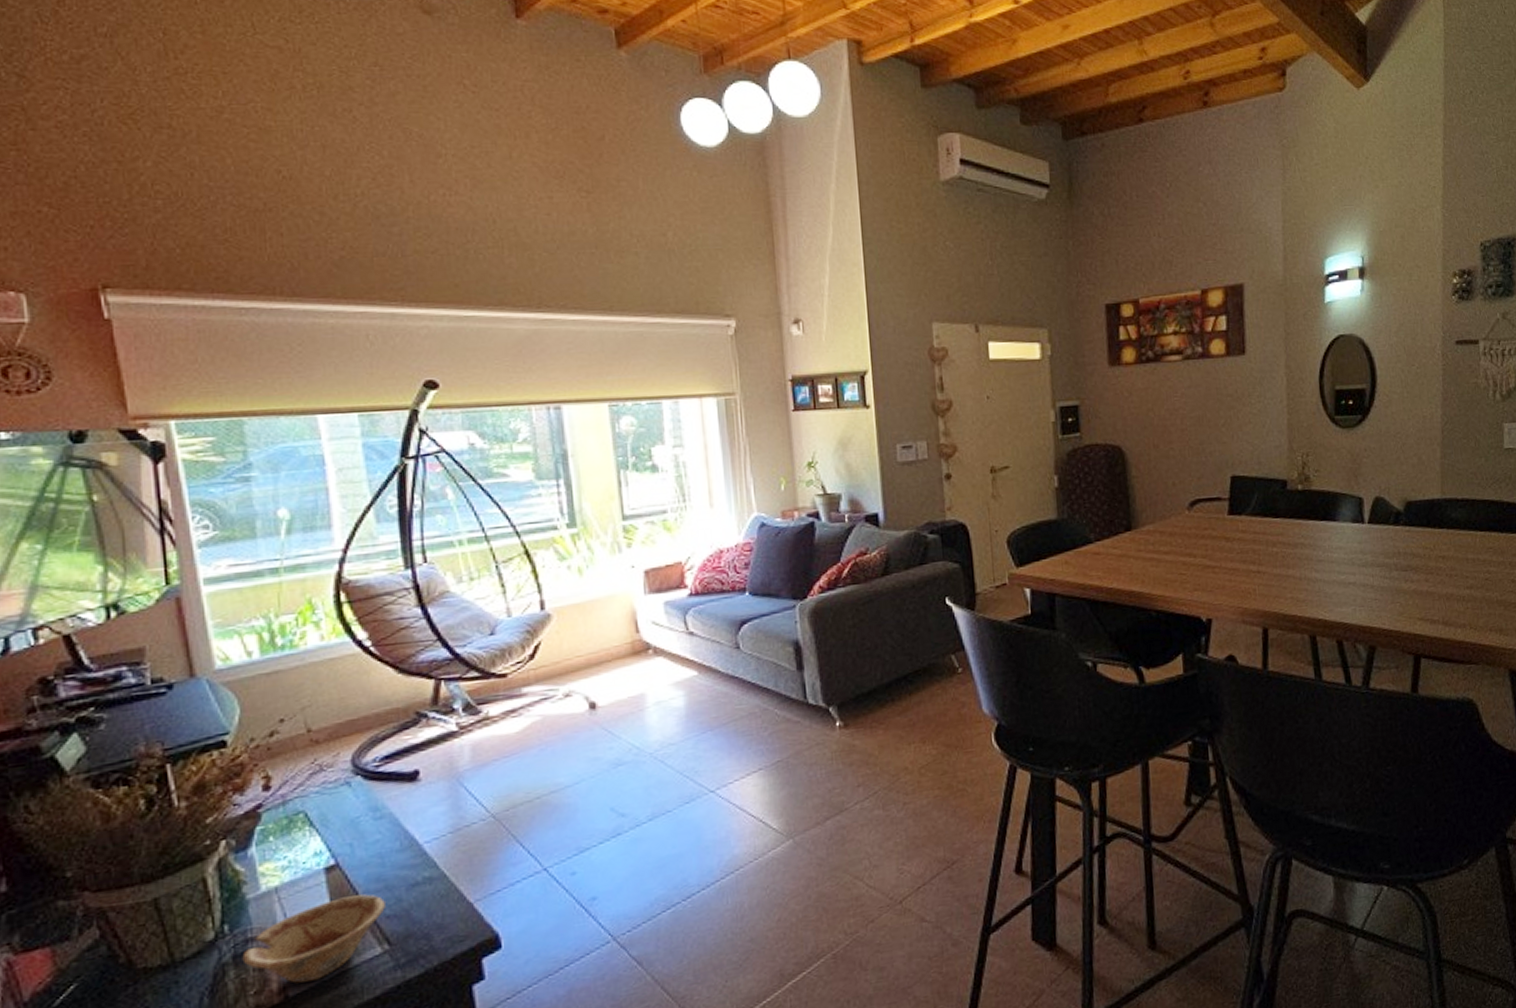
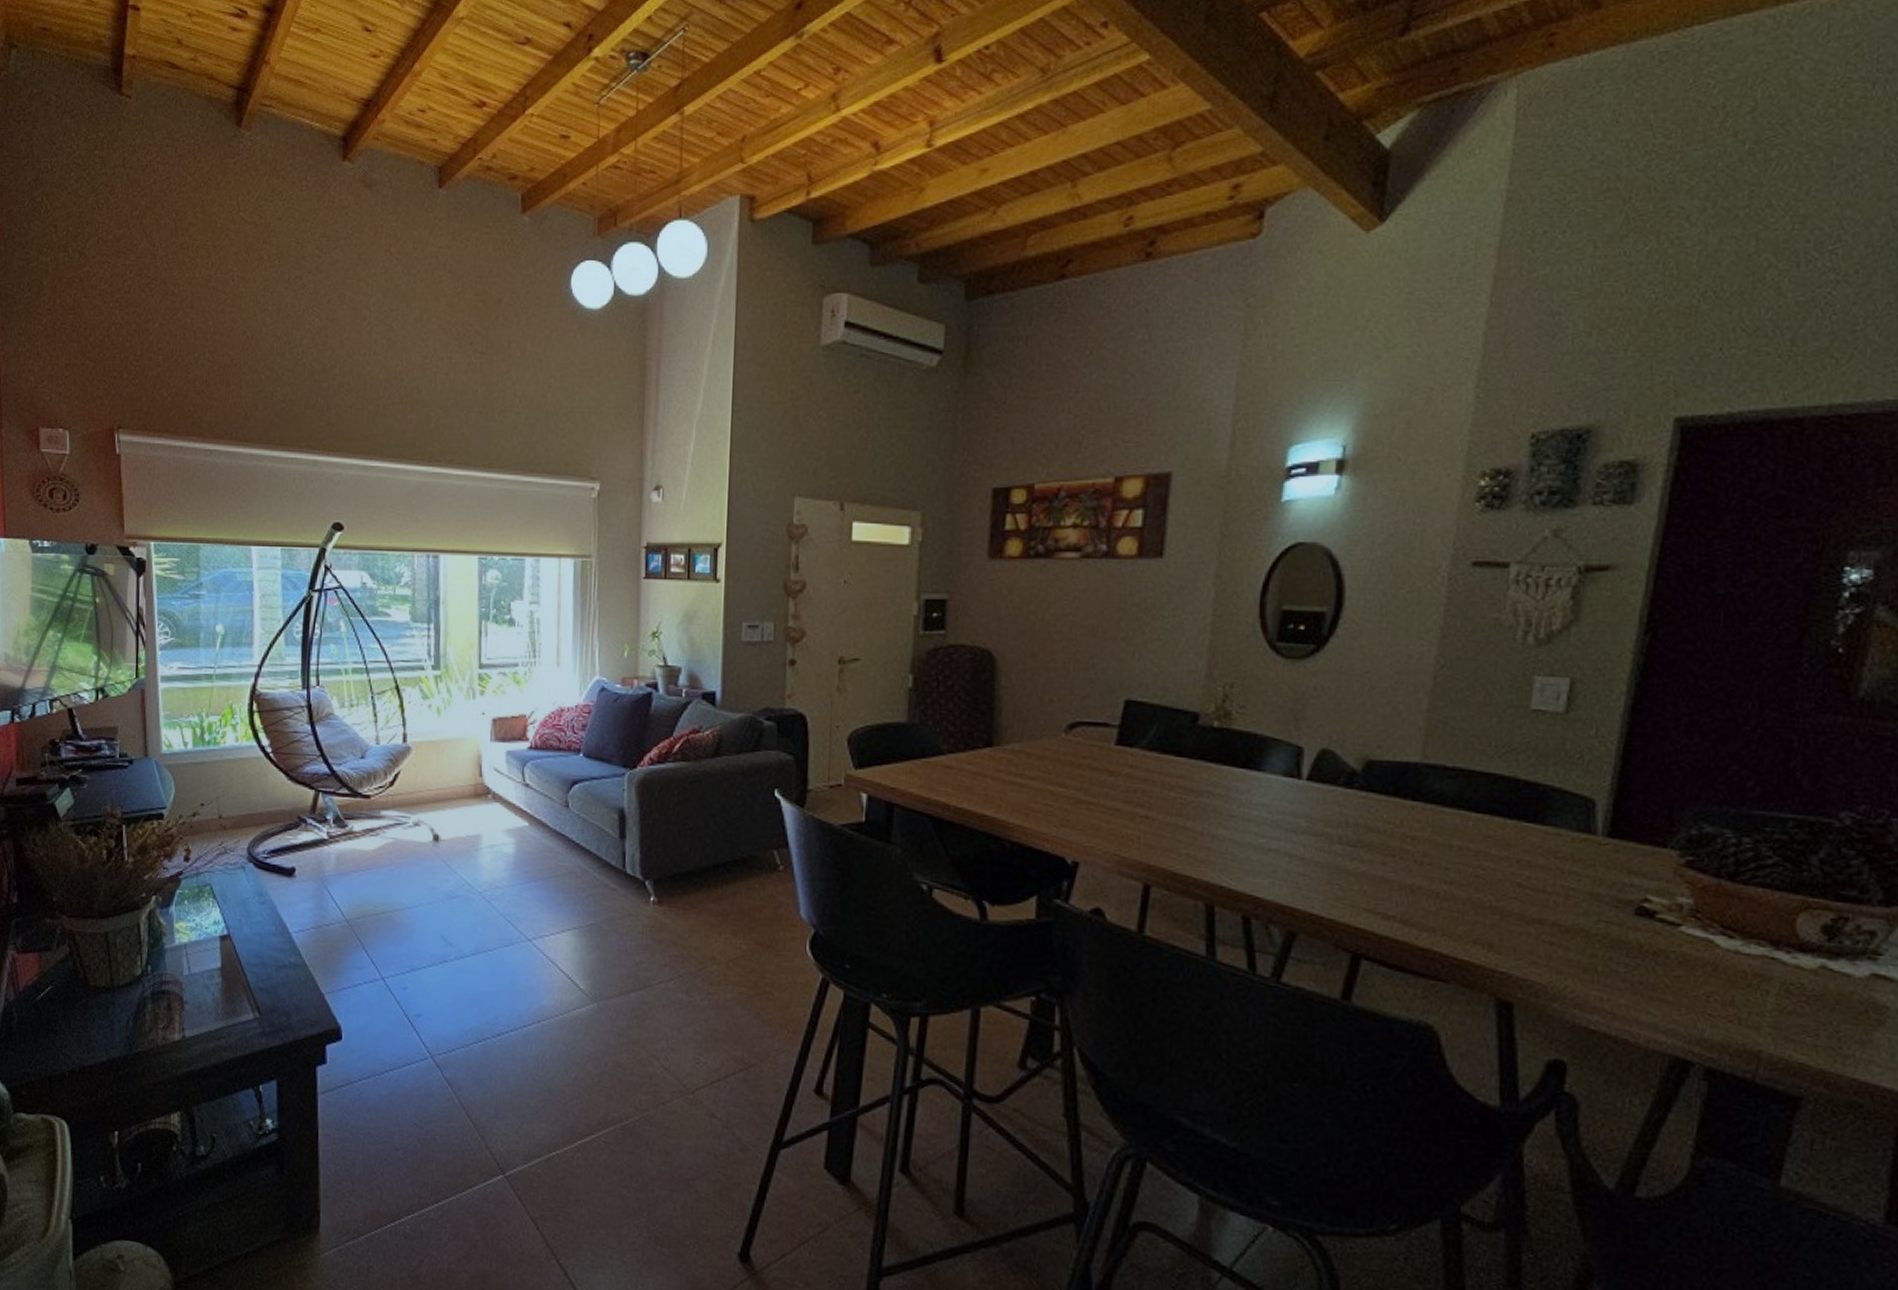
dish: present [242,894,385,983] -> none [157,964,260,1029]

